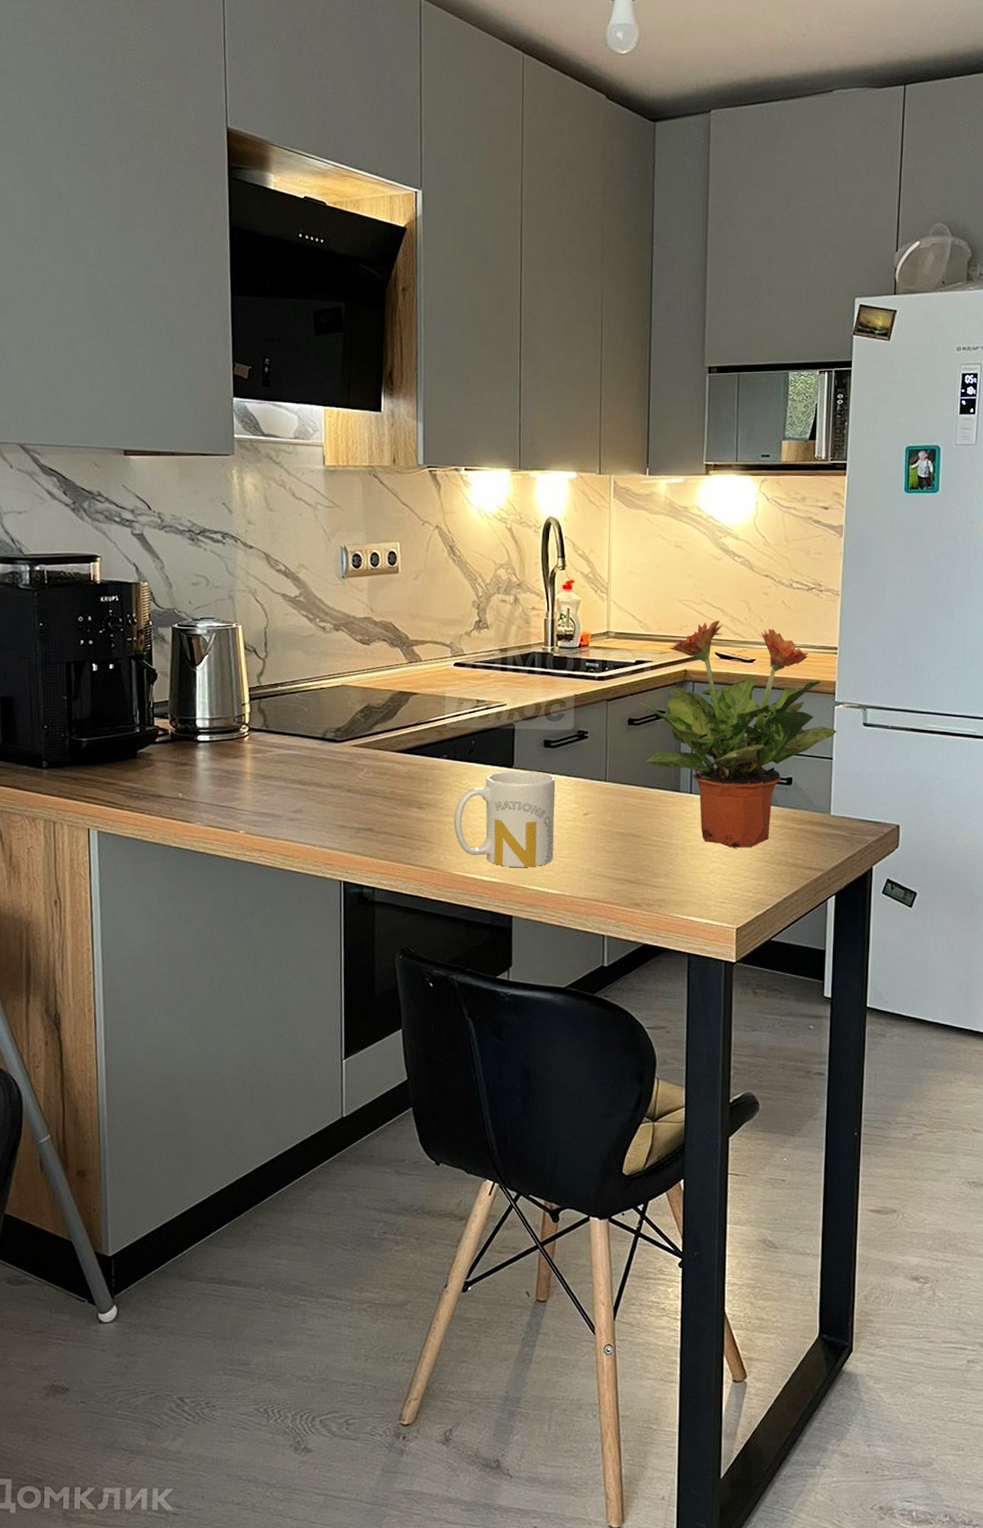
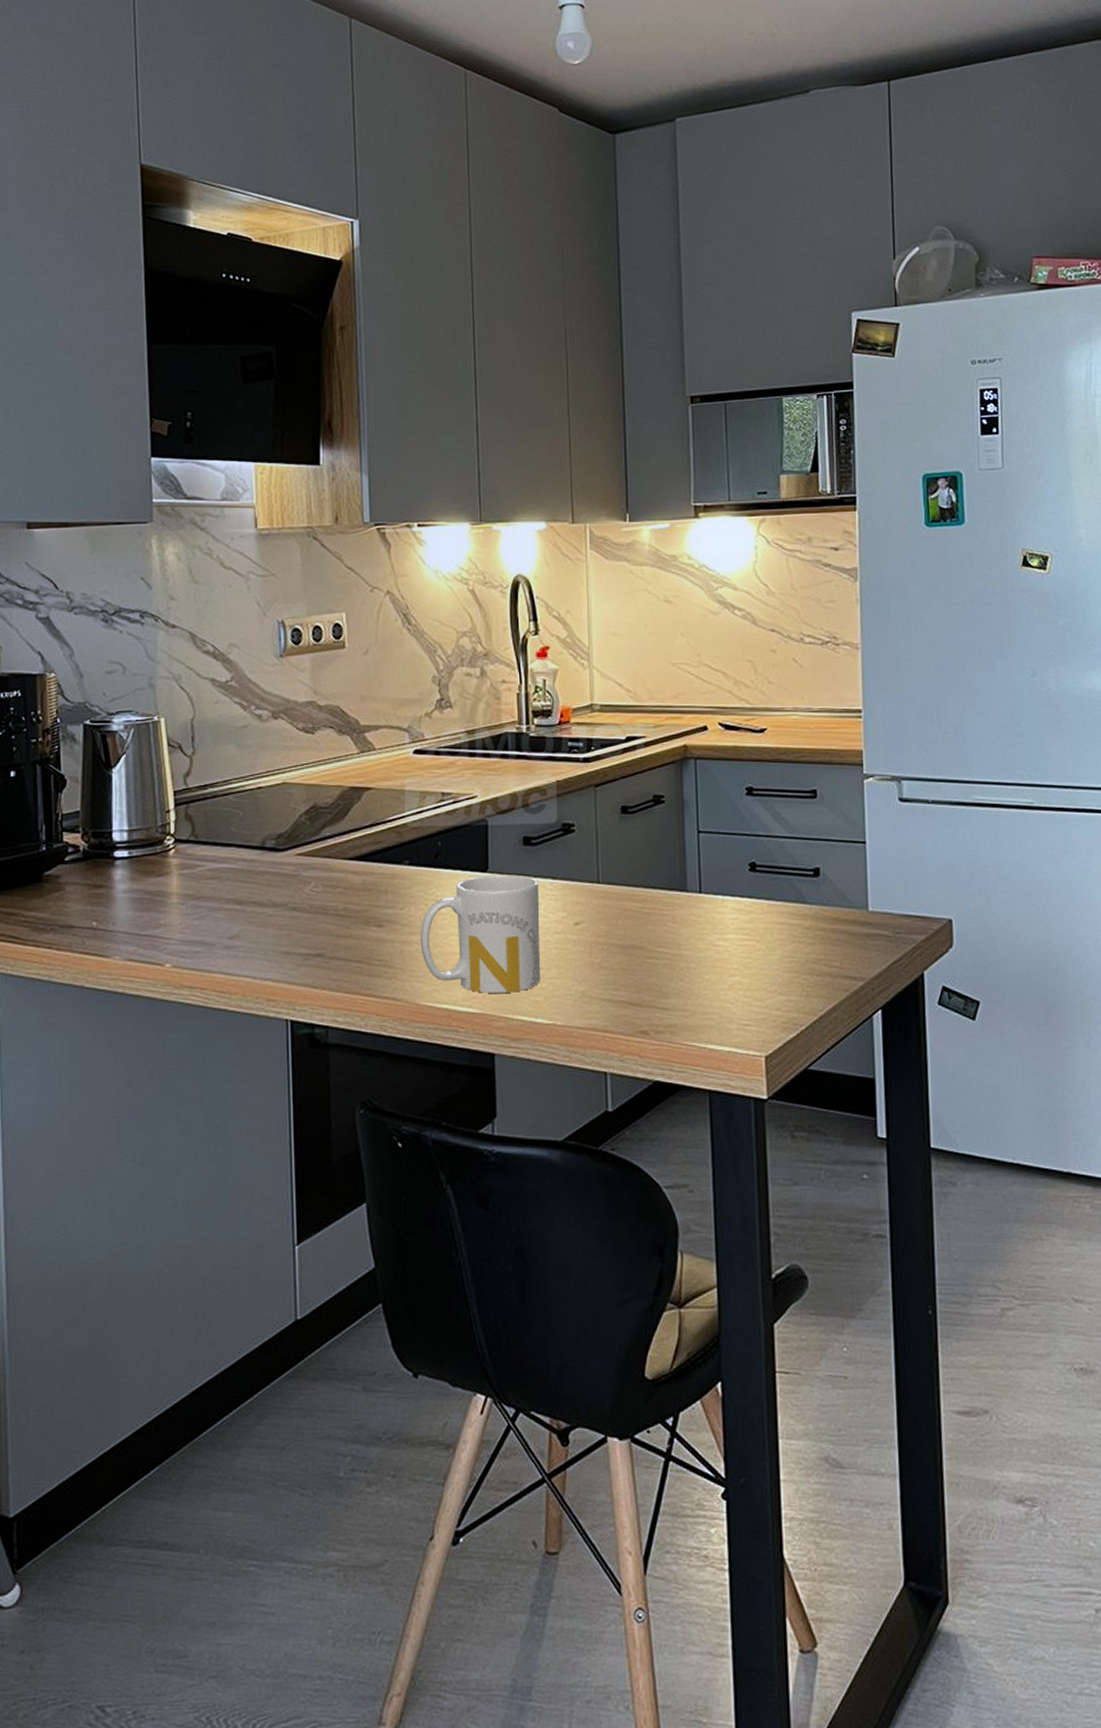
potted plant: present [640,621,838,848] -> none [634,685,869,957]

